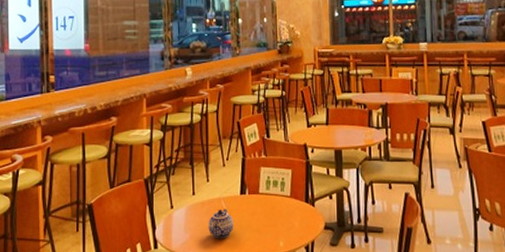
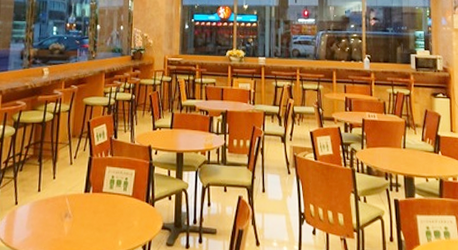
teapot: present [208,209,234,238] -> none [50,206,76,236]

